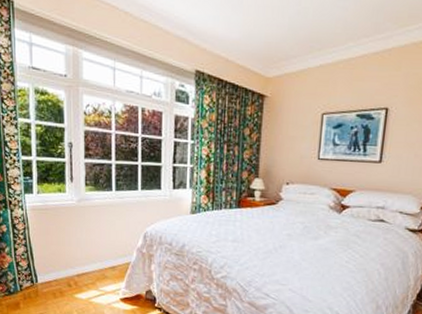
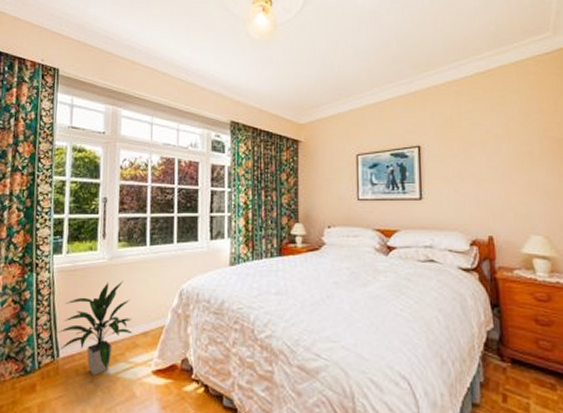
indoor plant: none [35,221,102,299] -> present [58,280,133,375]

